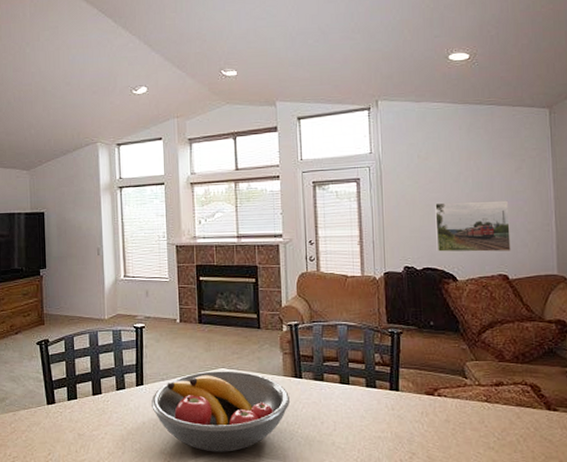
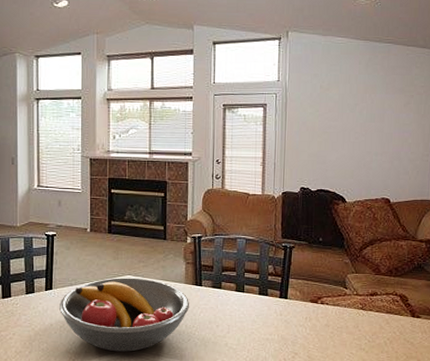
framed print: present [435,200,511,252] -> none [330,130,396,177]

